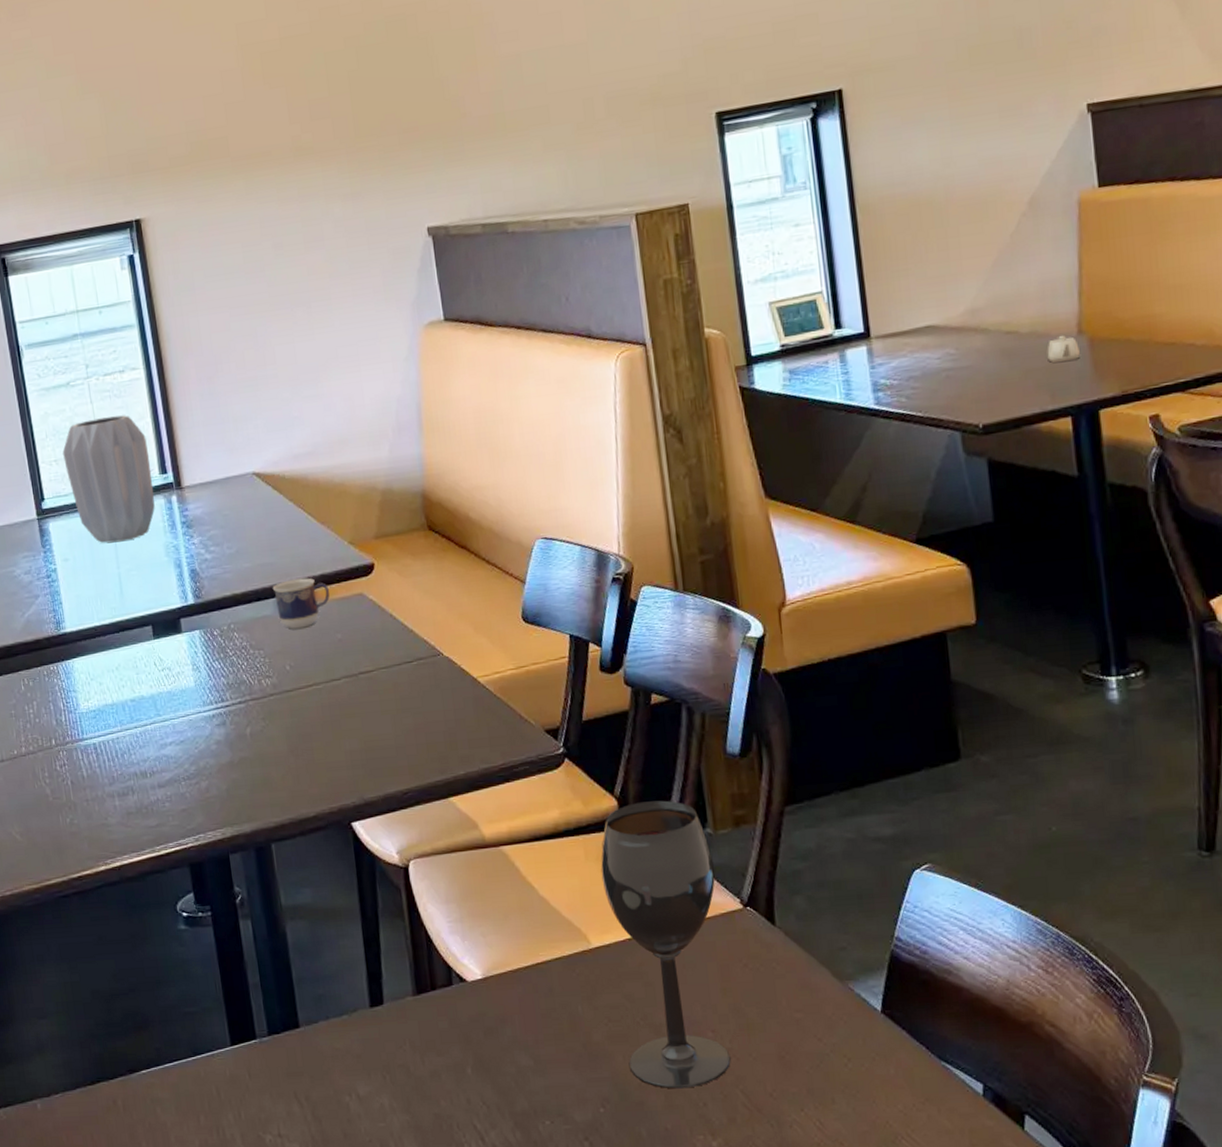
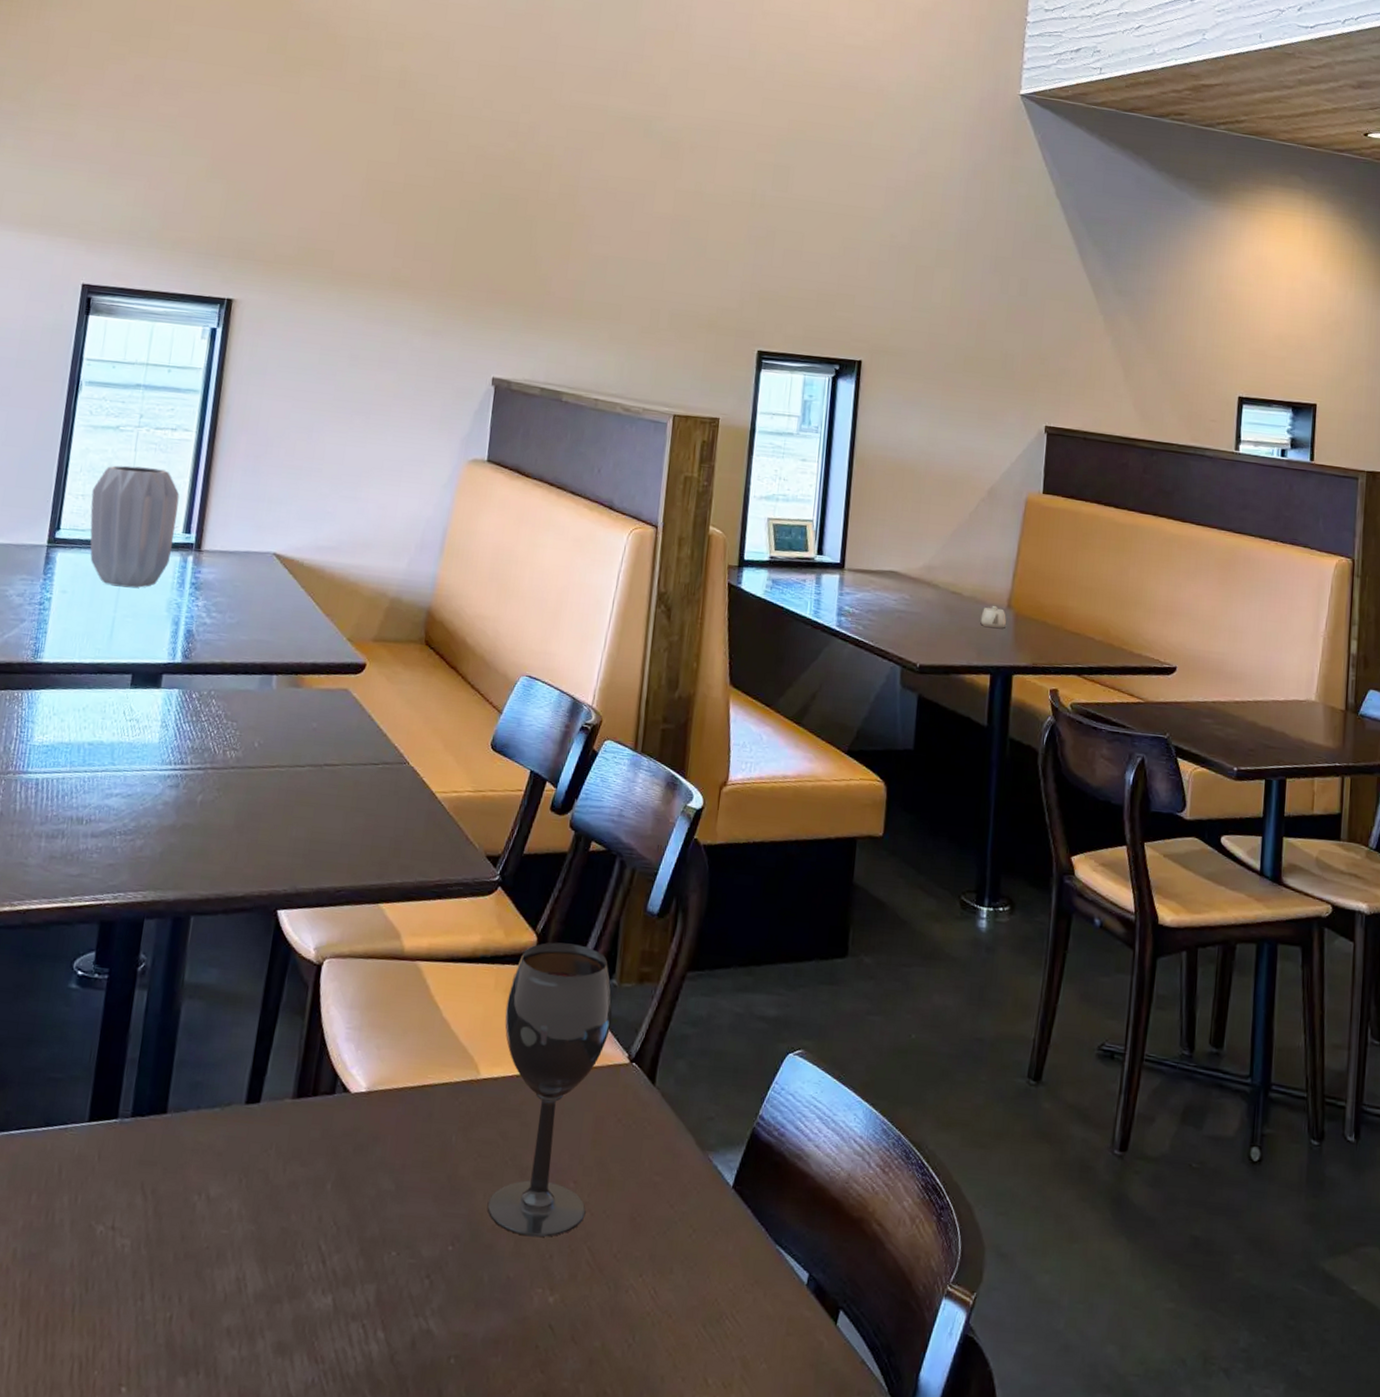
cup: present [272,577,330,630] -> none [260,661,318,711]

